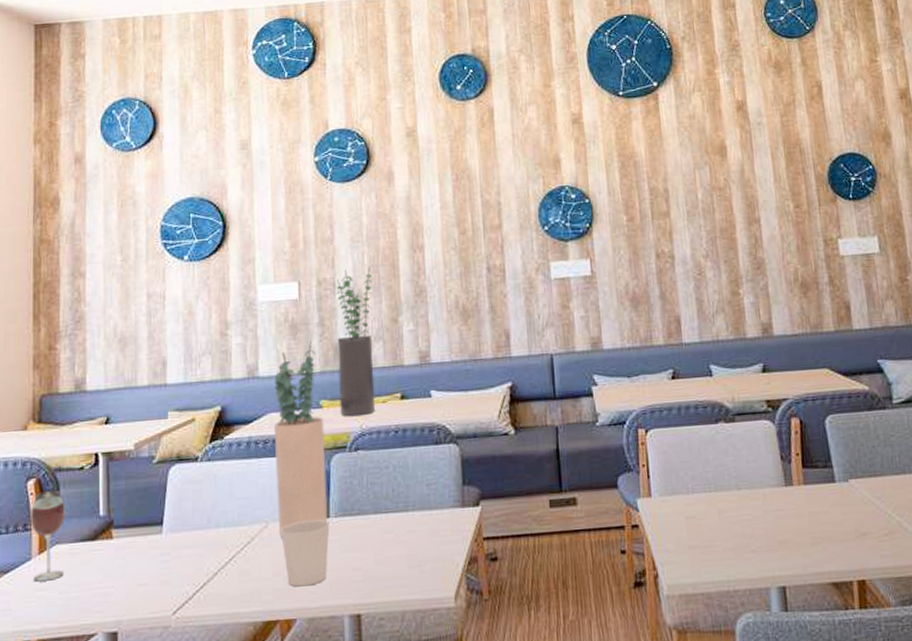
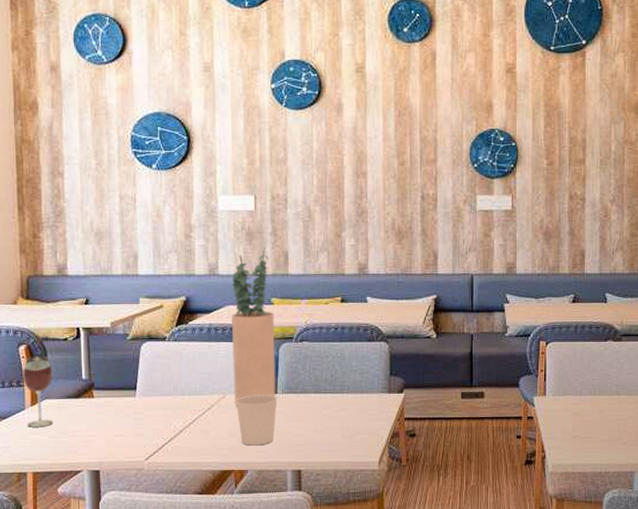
vase: present [336,266,376,418] -> none [287,187,320,314]

